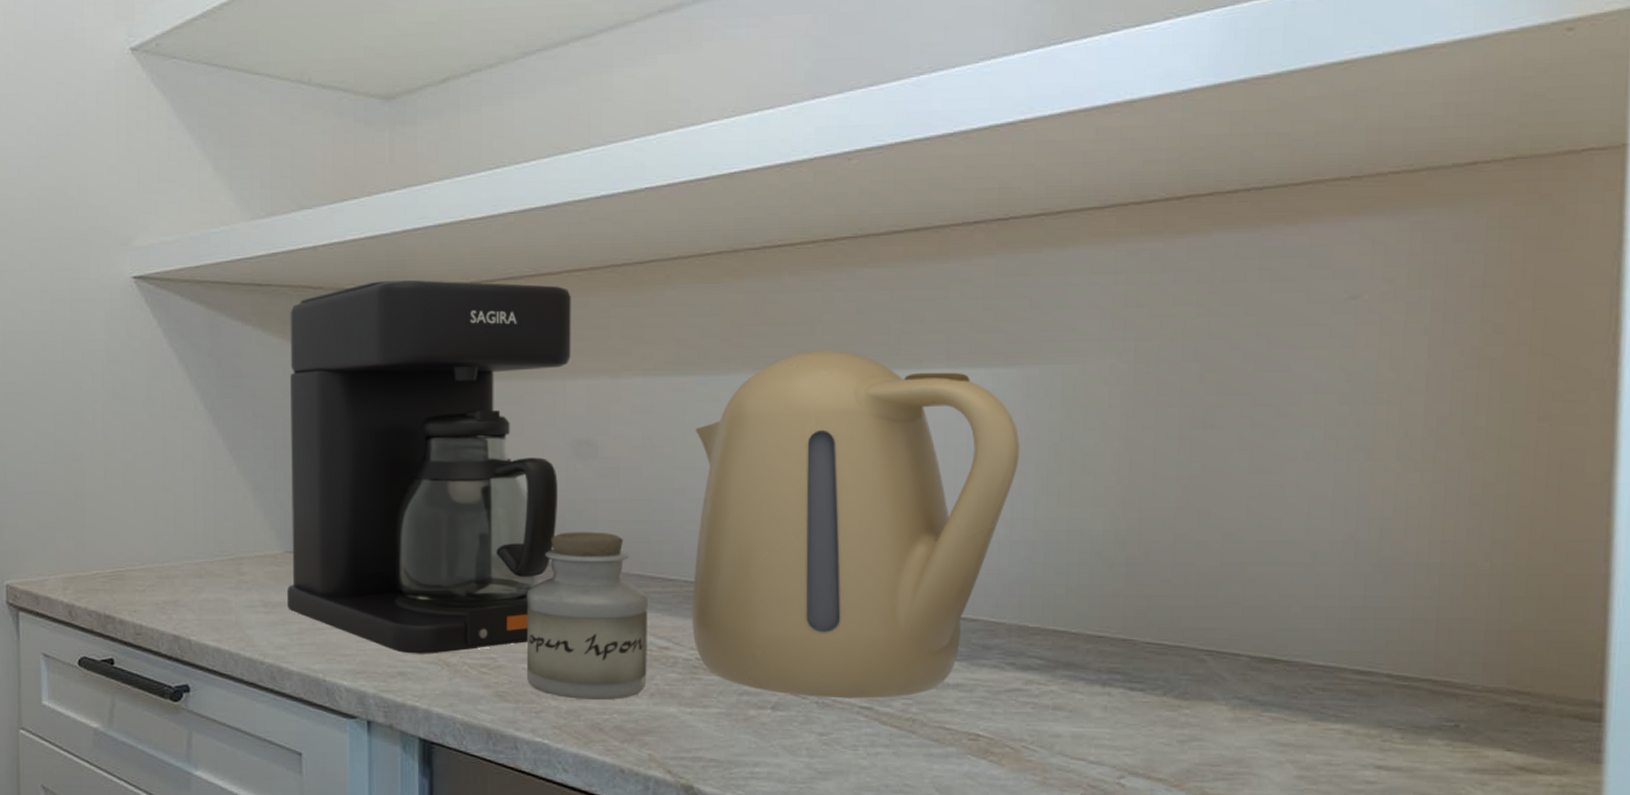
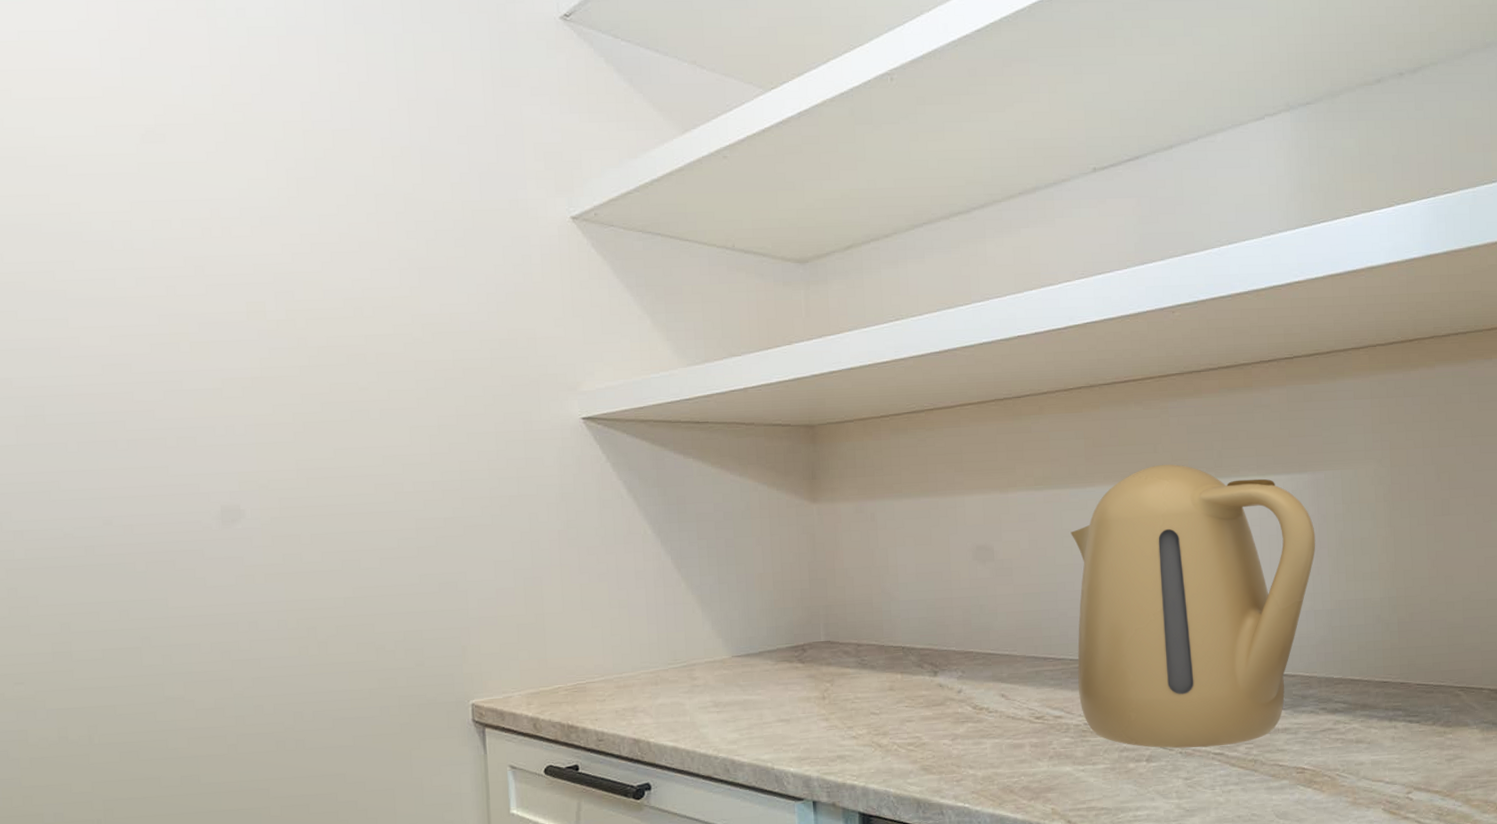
coffee maker: present [286,280,571,654] -> none [726,415,967,739]
jar: present [526,532,648,701] -> none [943,622,1046,767]

